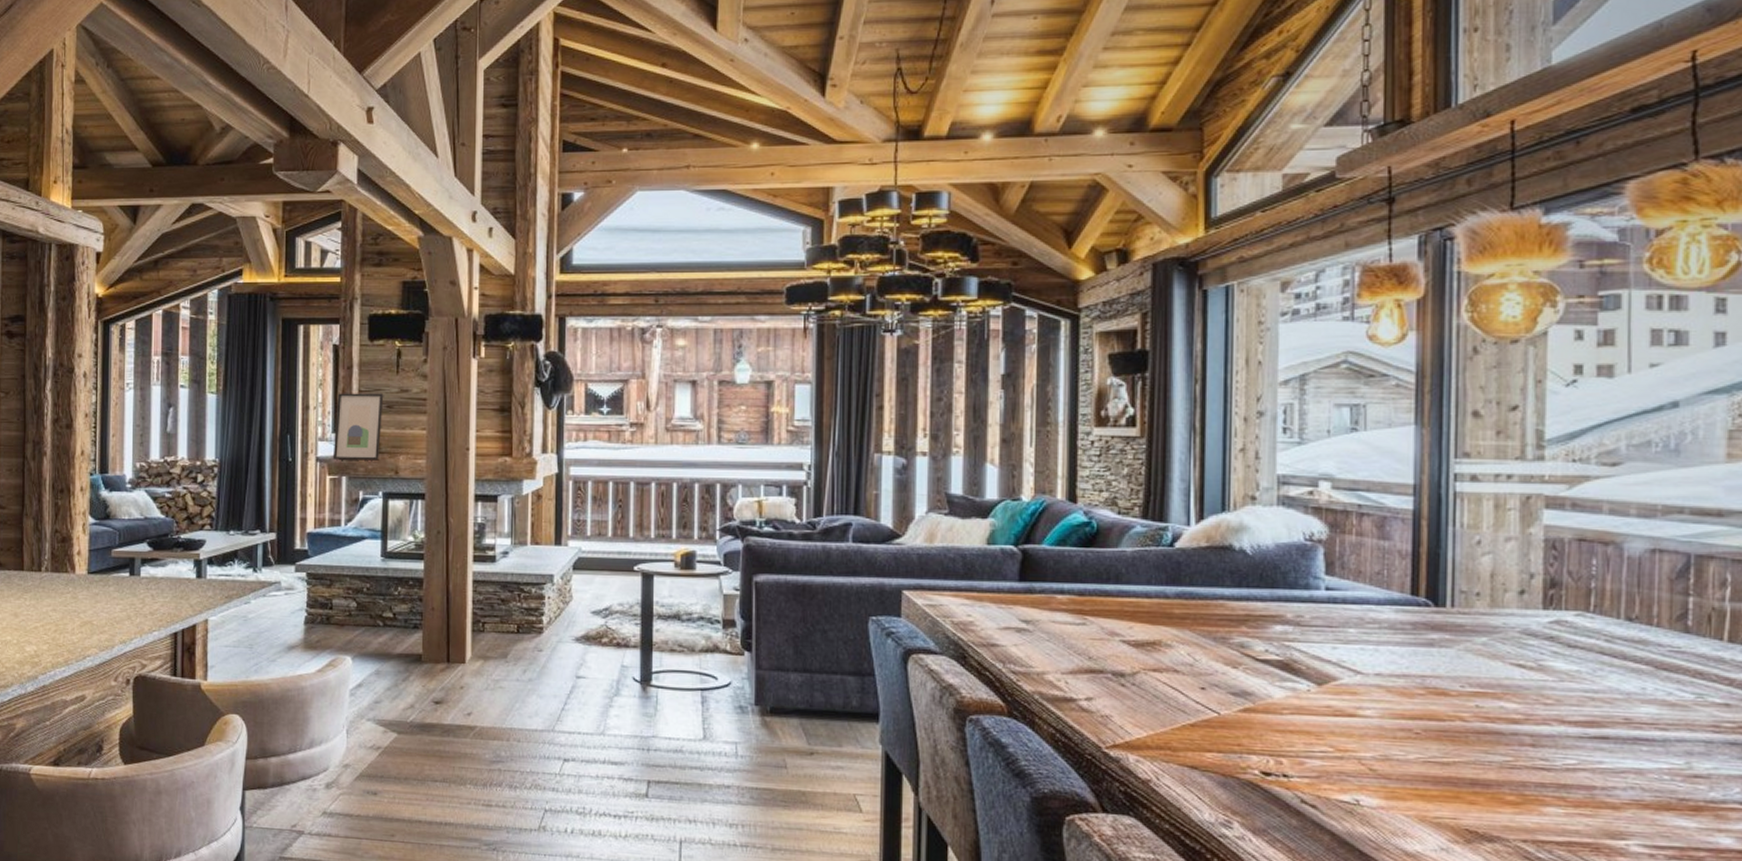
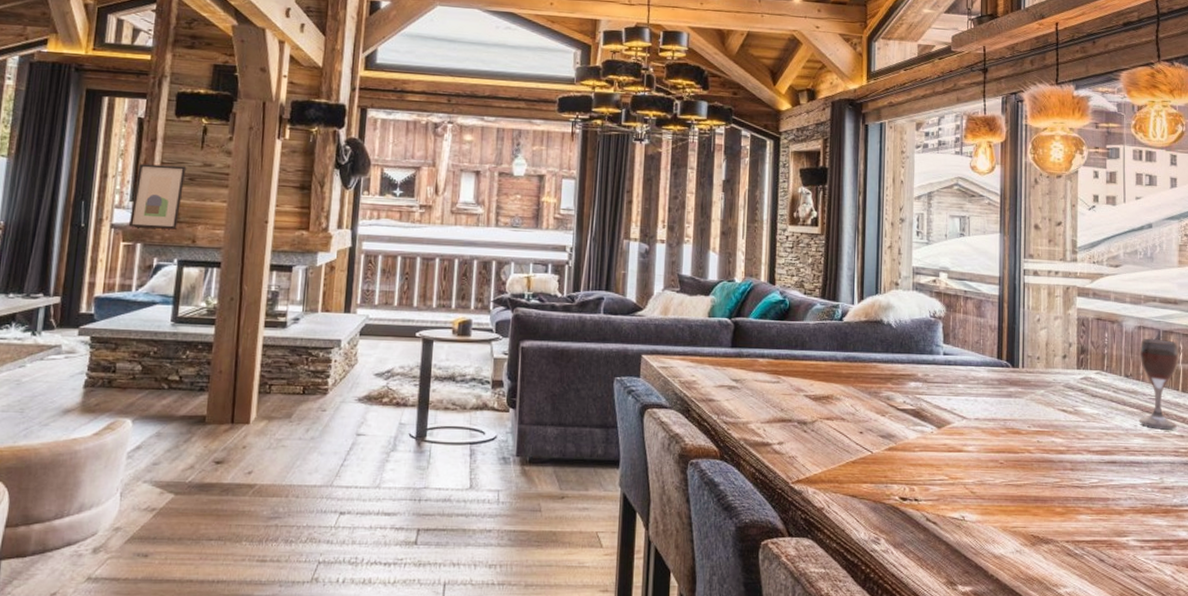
cup: none [1649,565,1724,694] -> present [1139,338,1179,429]

